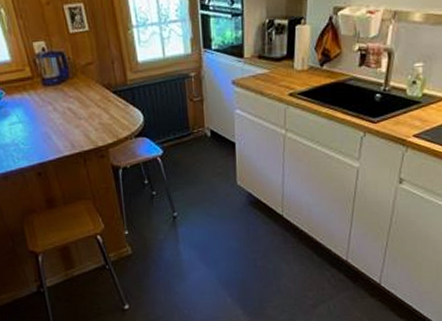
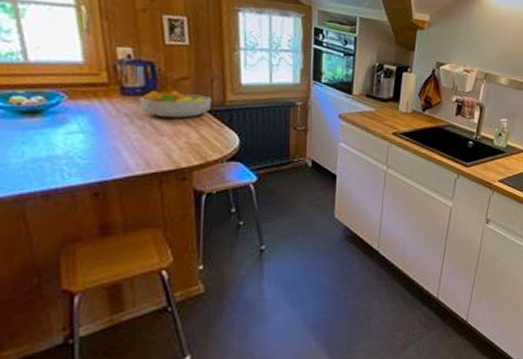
fruit bowl: none [57,76,116,103] -> present [139,90,212,119]

